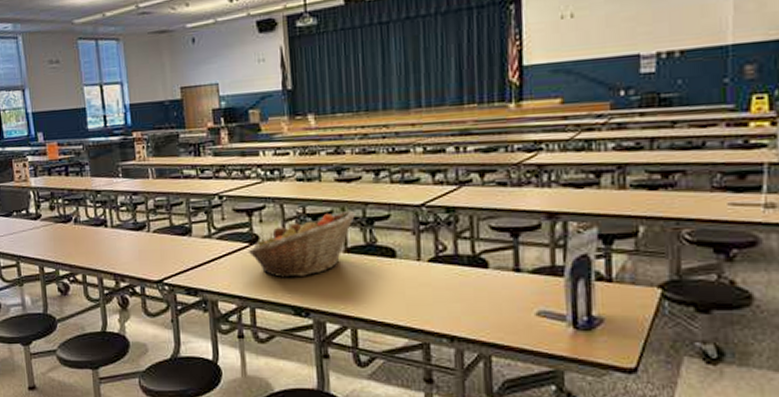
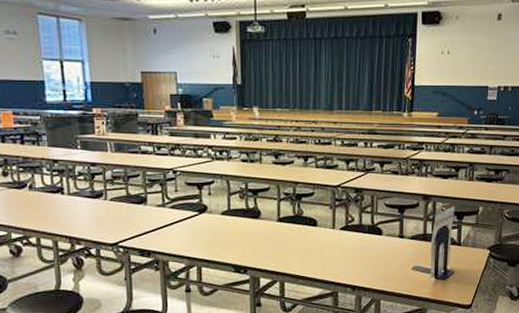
fruit basket: present [248,210,355,278] -> none [197,187,287,242]

